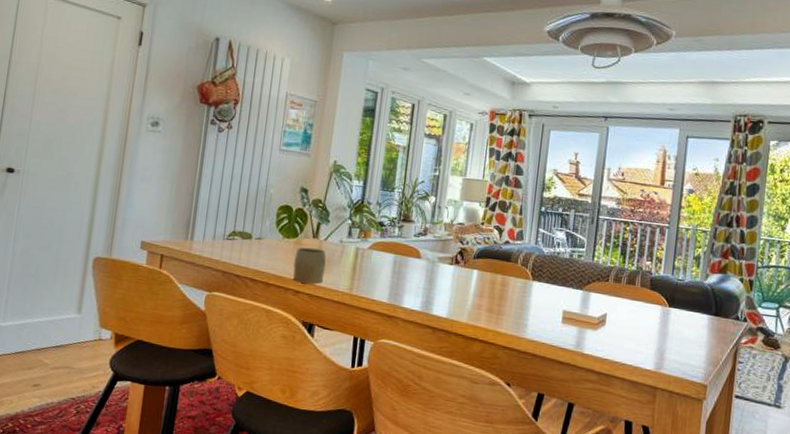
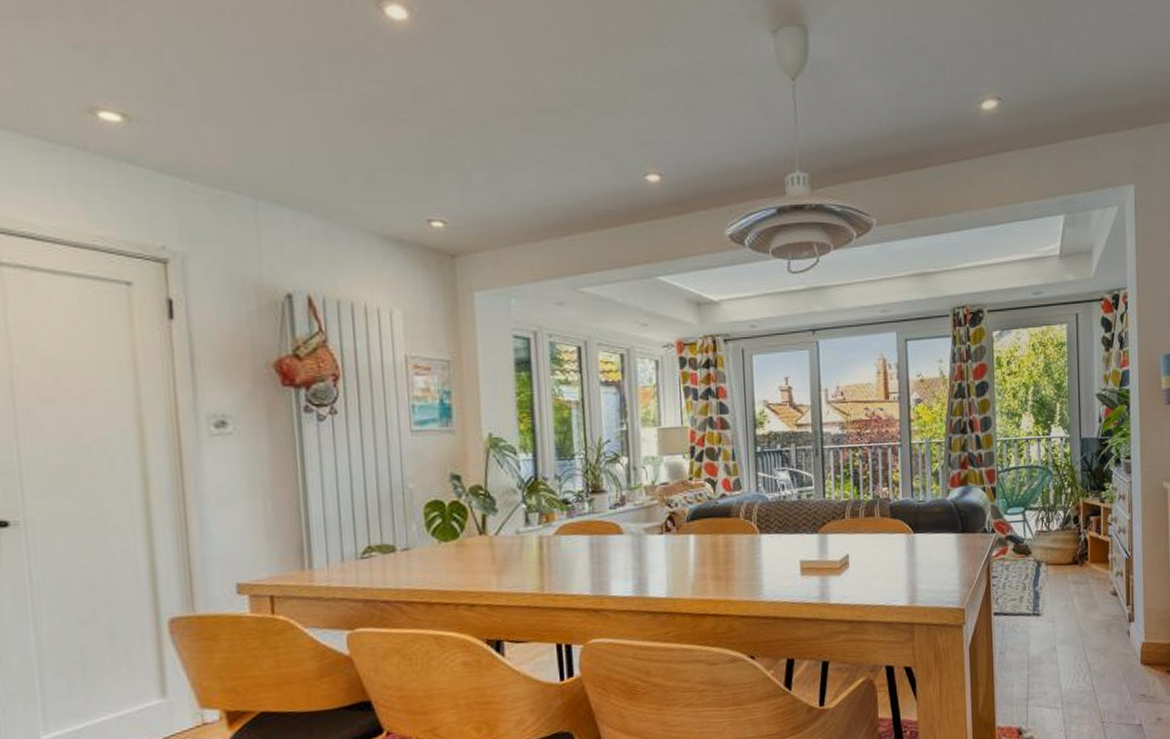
mug: present [293,247,326,285] -> none [459,546,504,595]

